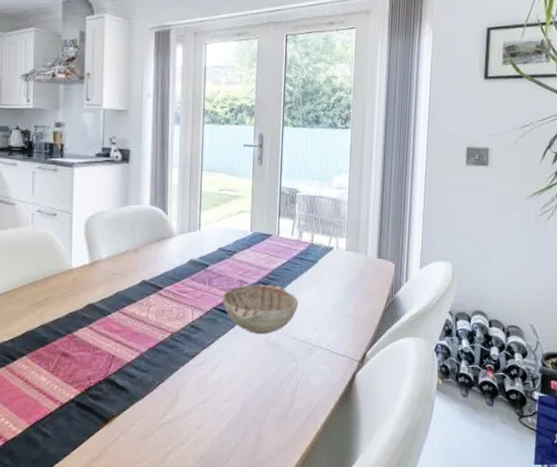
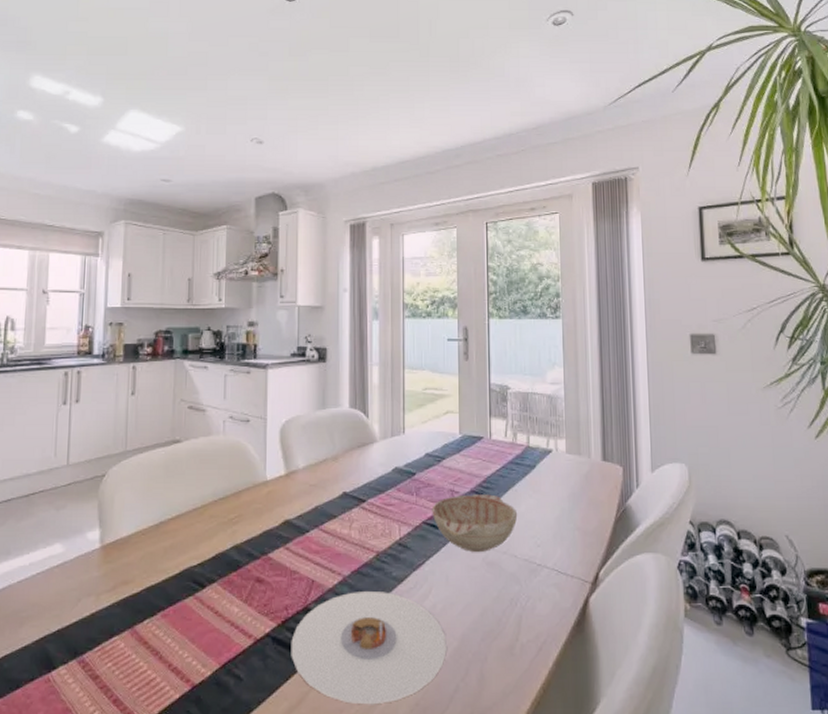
plate: none [93,364,230,458] -> present [291,590,447,705]

